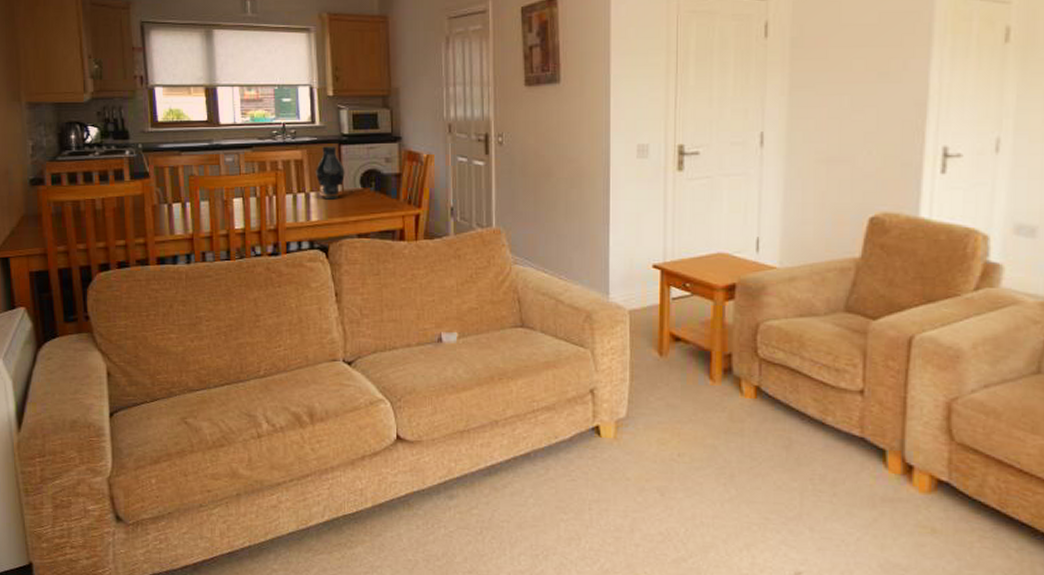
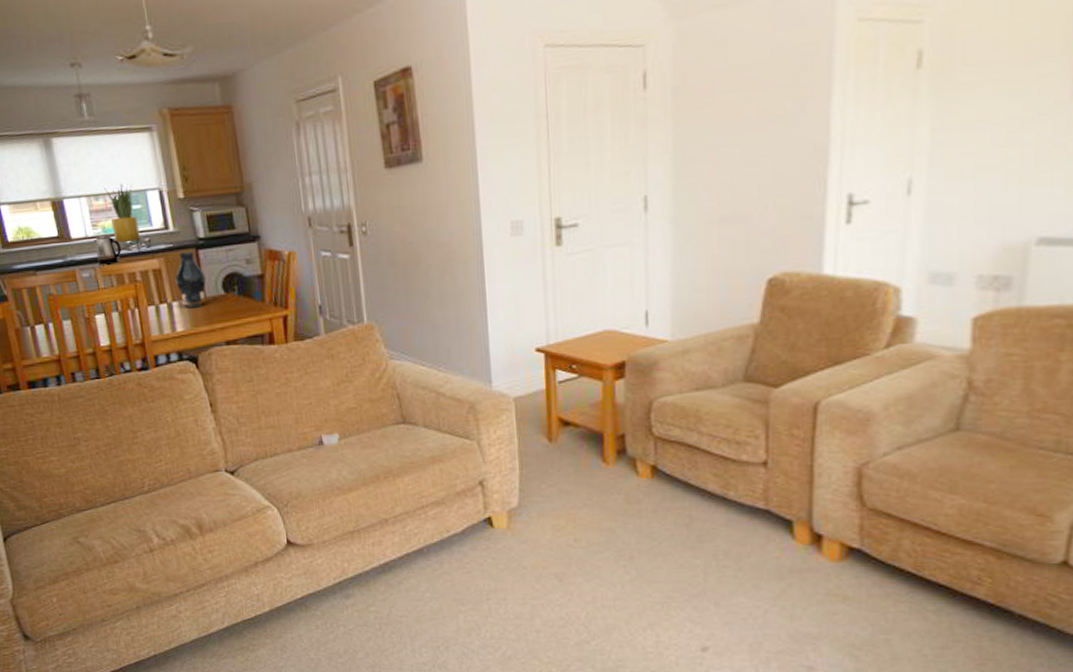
kettle: none [240,124,268,152] -> present [93,236,122,266]
planter: none [258,78,287,131] -> present [104,184,141,242]

